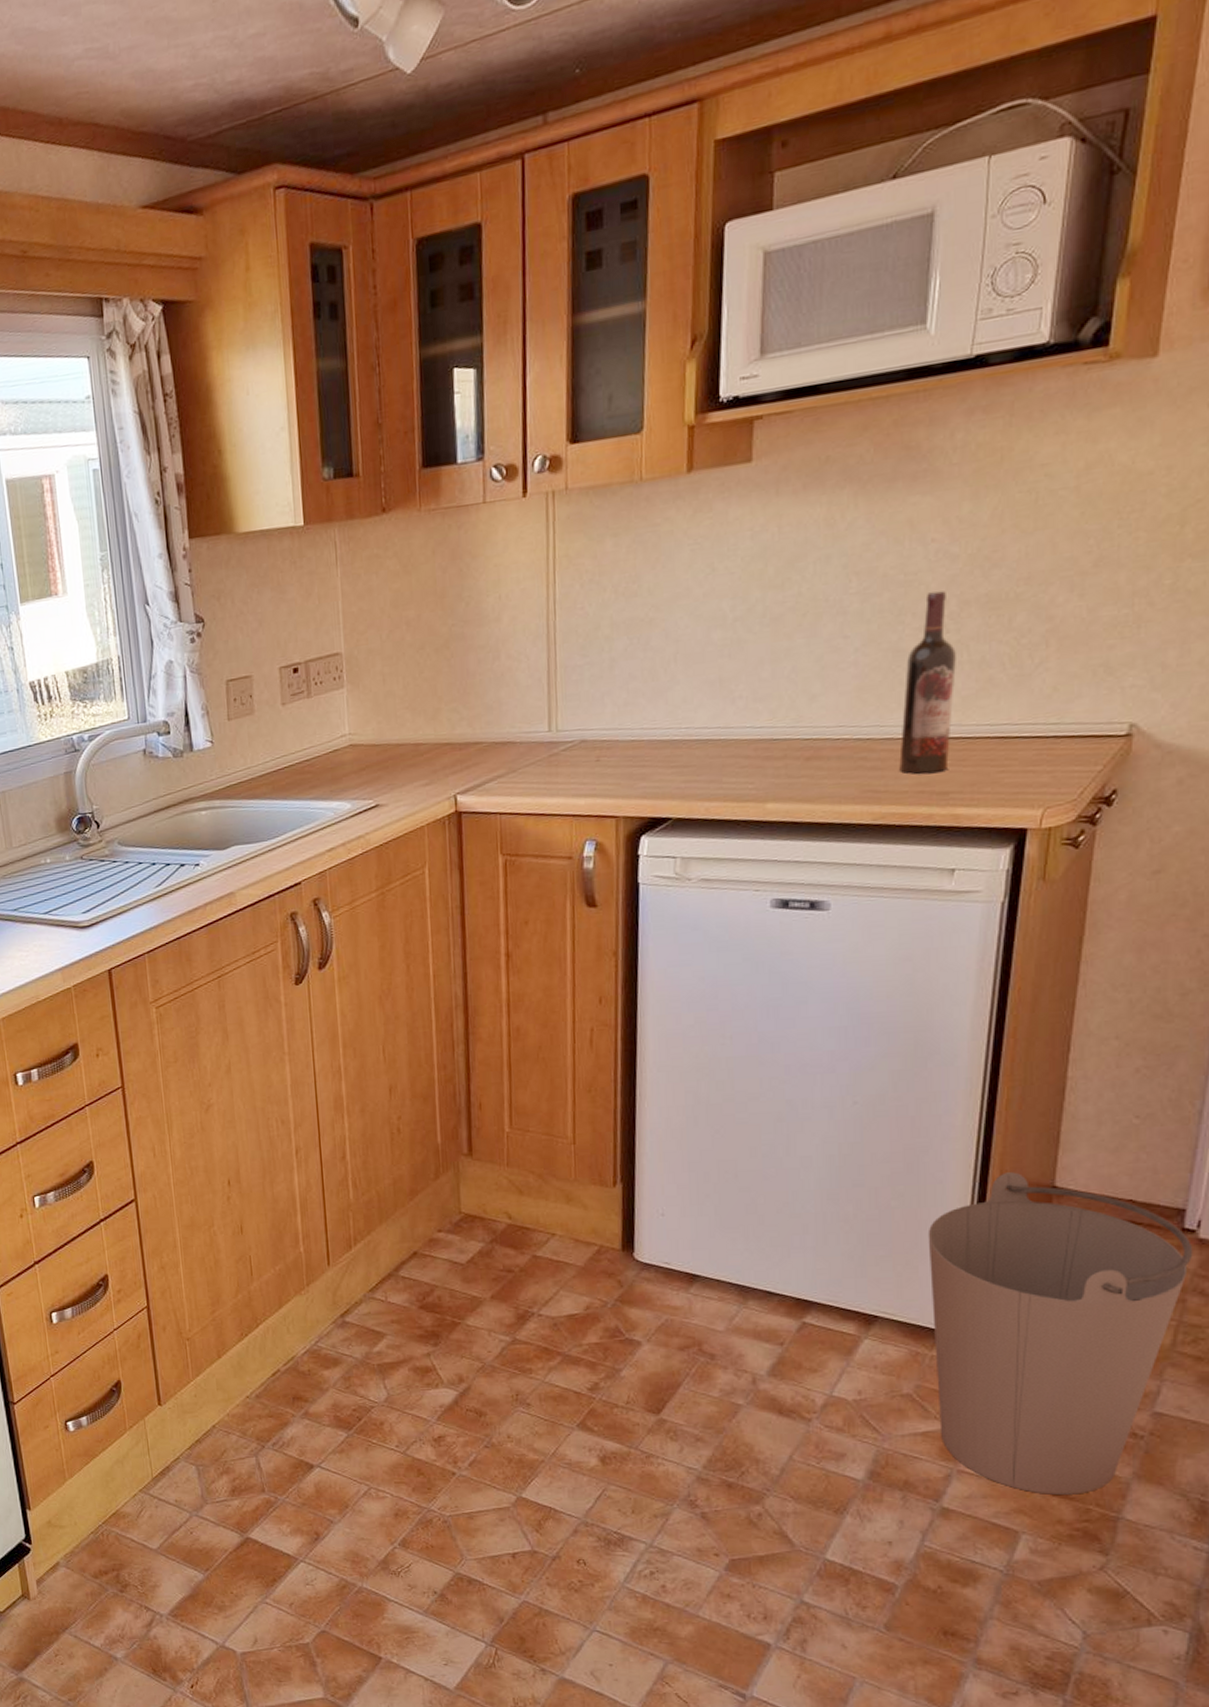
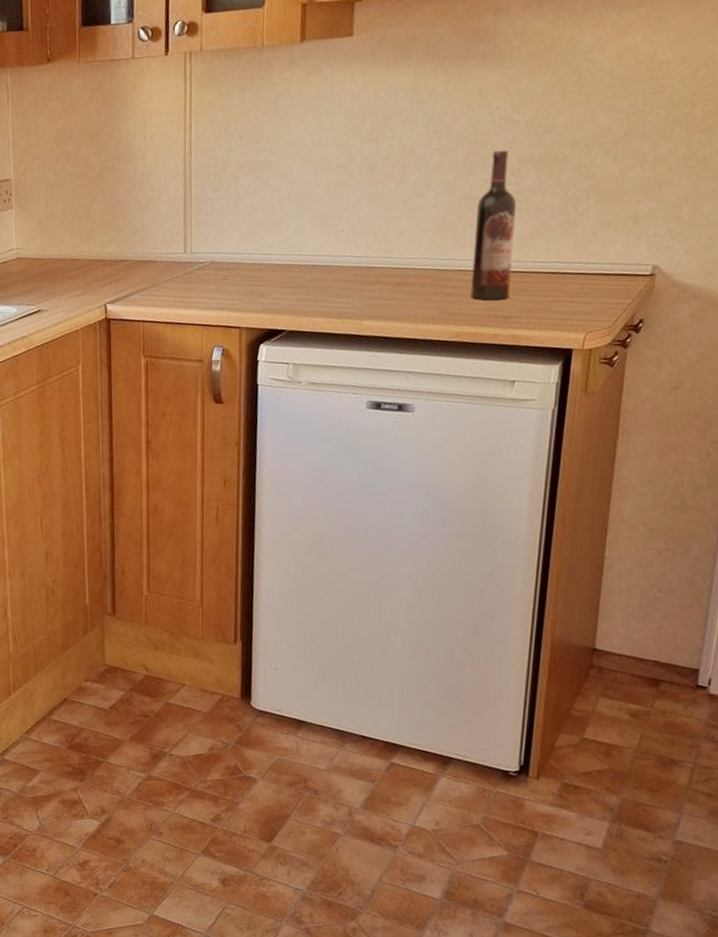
bucket: present [928,1172,1193,1495] -> none [493,636,705,911]

